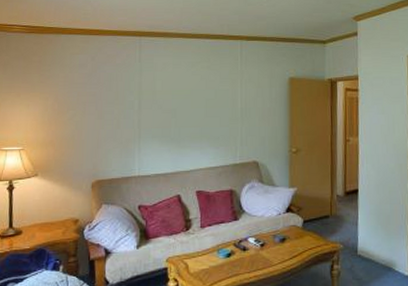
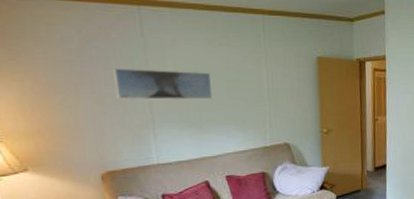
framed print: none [113,89,192,117] -> present [113,68,213,100]

